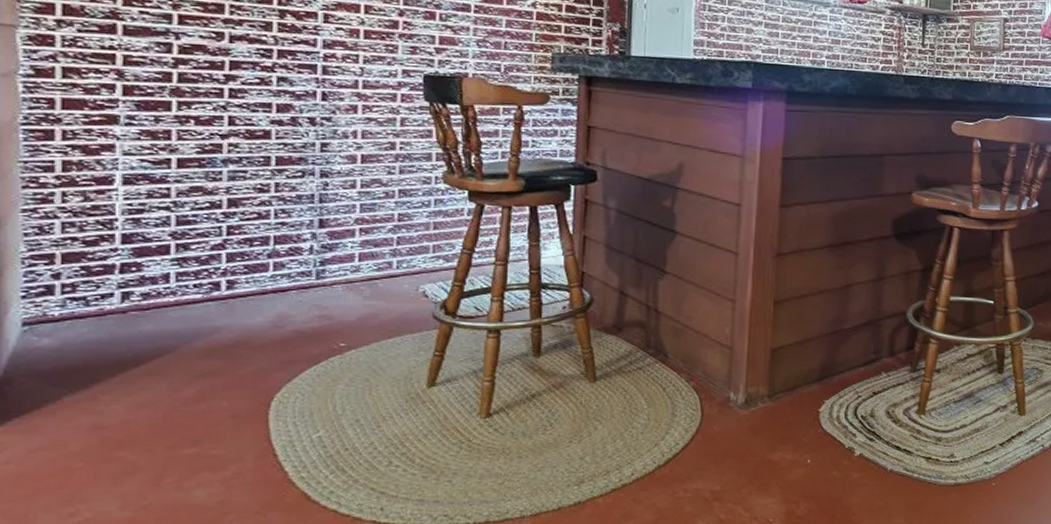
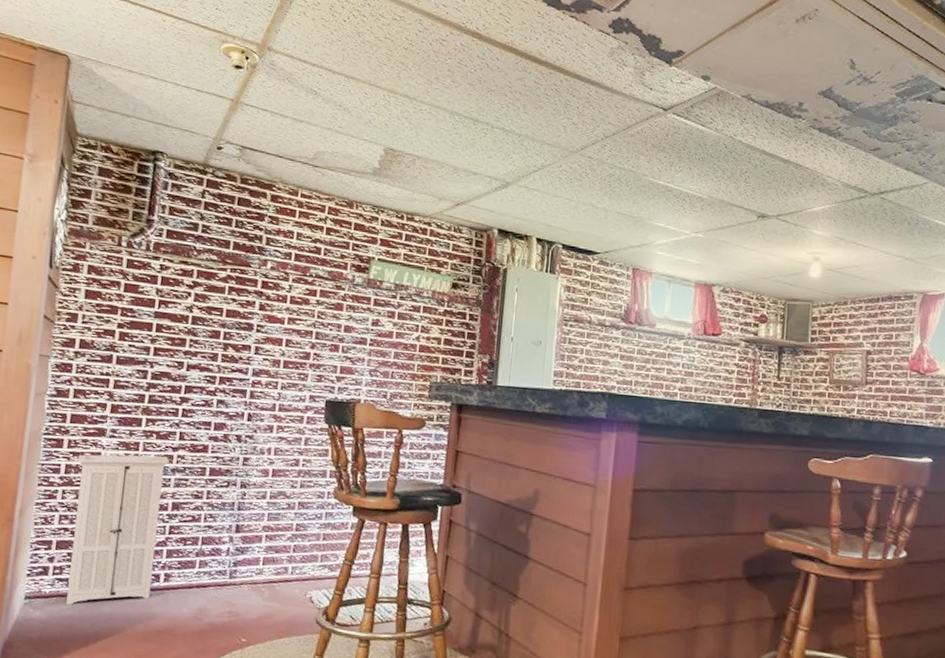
storage cabinet: none [79,143,217,327] -> present [66,452,169,605]

